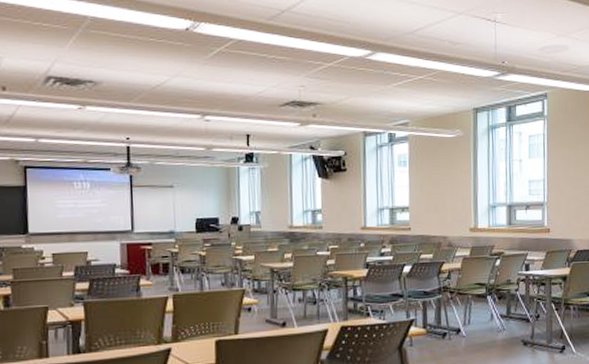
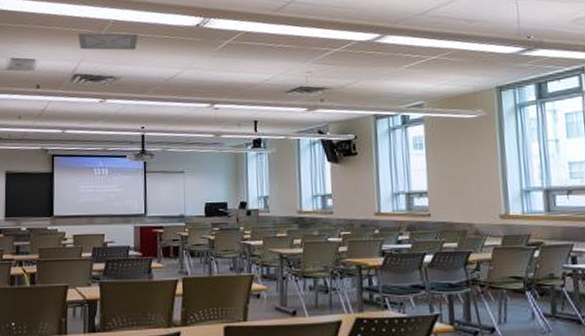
ceiling vent: none [49,28,121,52] -> present [77,32,138,50]

